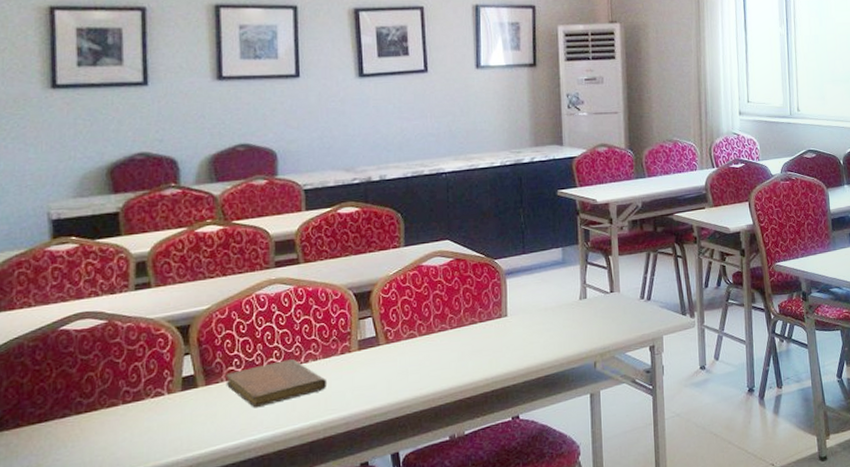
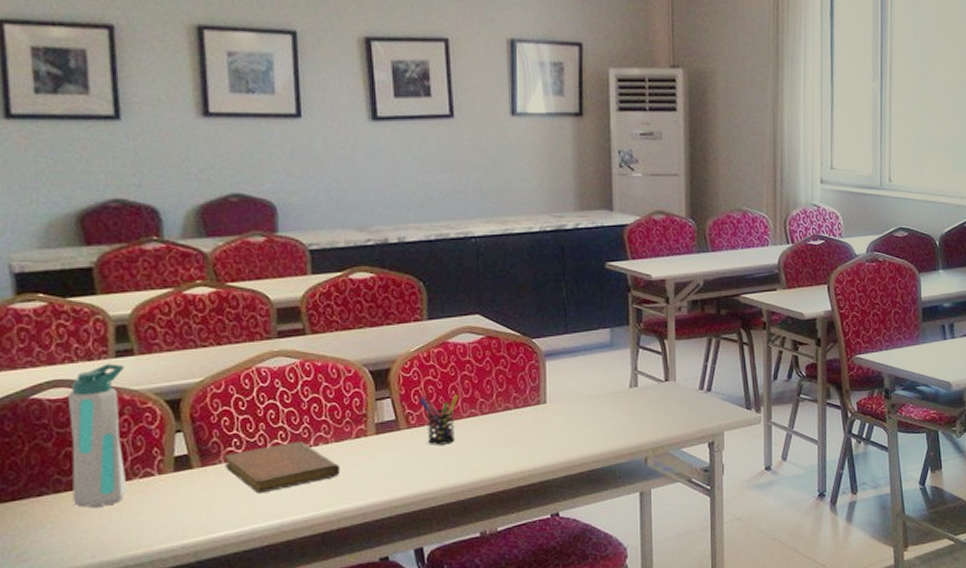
water bottle: none [92,295,142,427] -> present [69,363,128,508]
pen holder: none [397,310,431,358] -> present [419,392,459,445]

